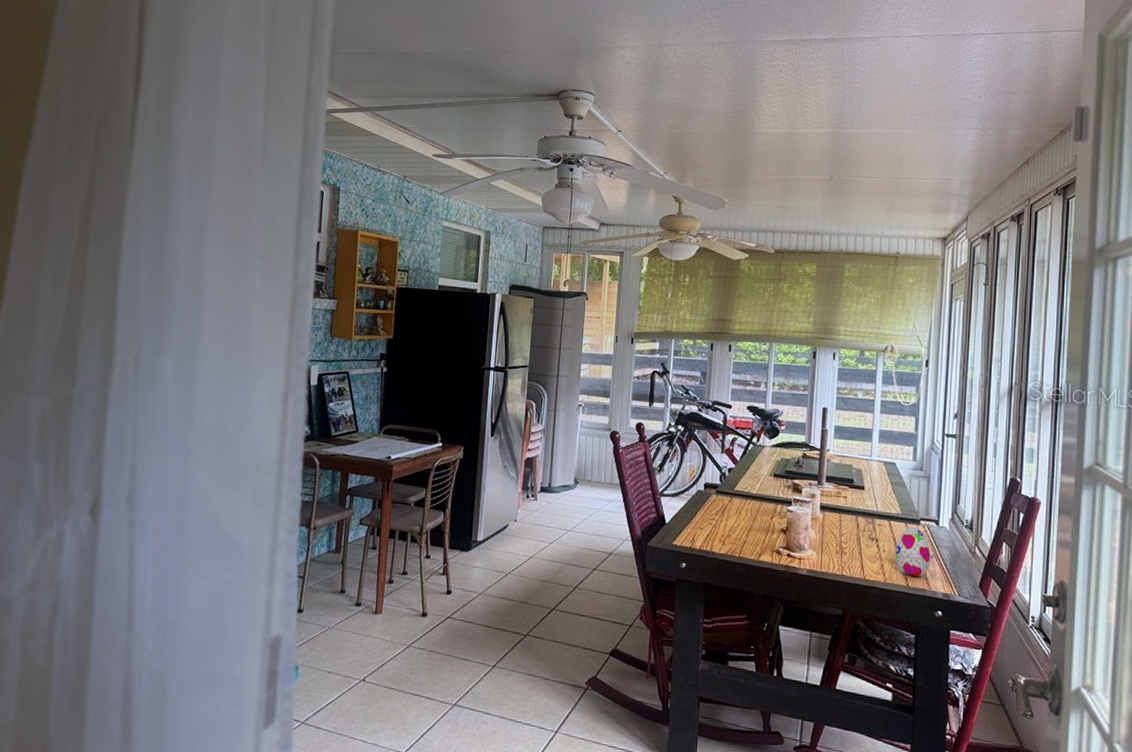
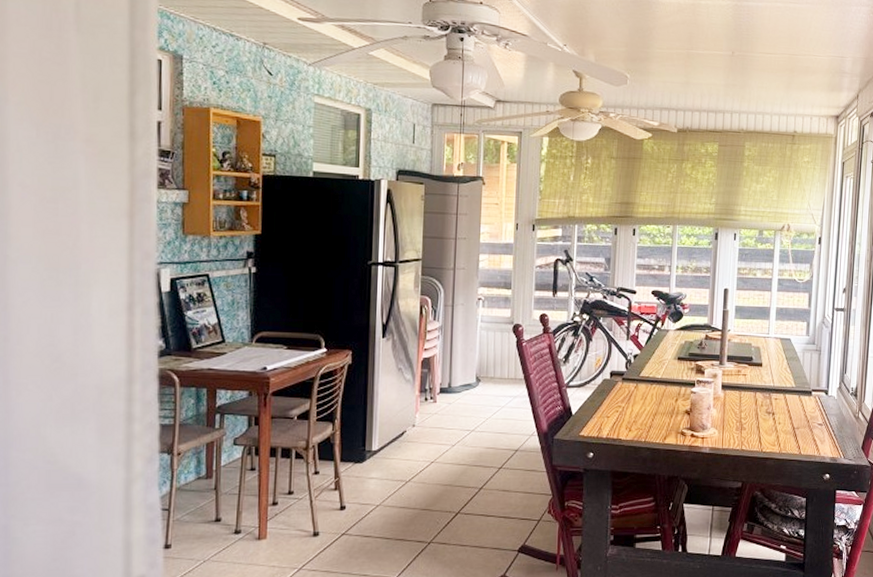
decorative egg: present [895,526,932,577] -> none [789,397,822,444]

